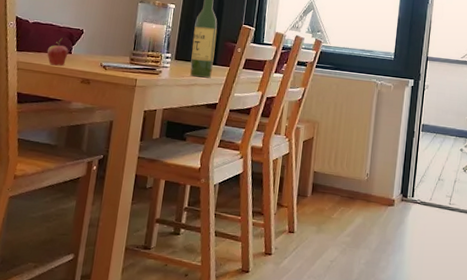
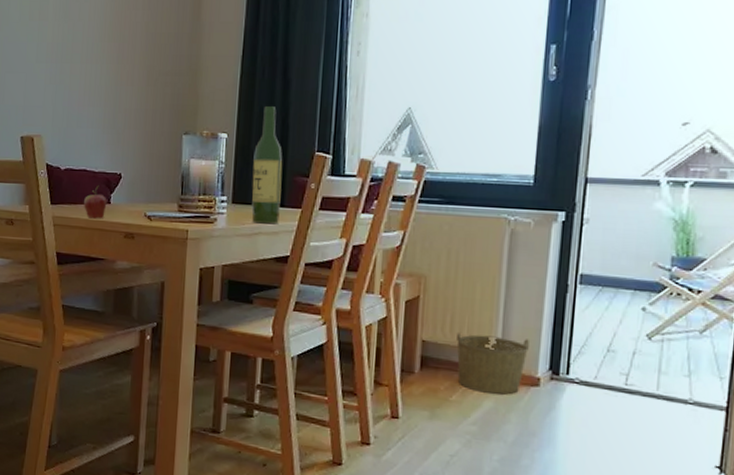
basket: none [338,166,388,213] -> present [457,333,529,395]

